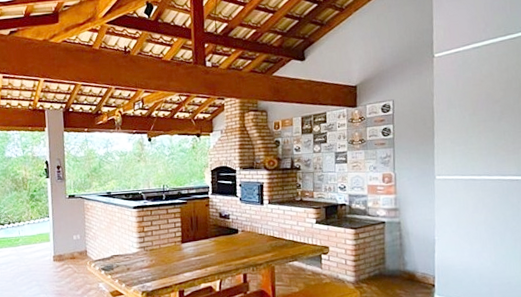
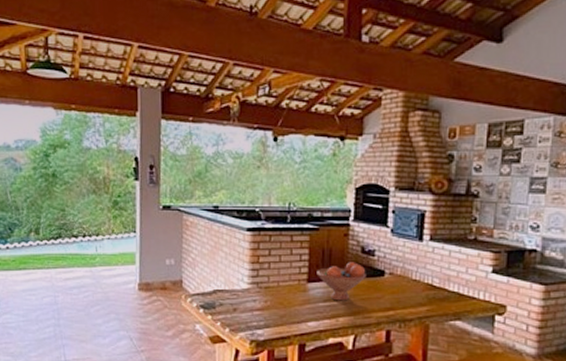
fruit bowl: none [188,225,225,255] -> present [317,262,366,301]

